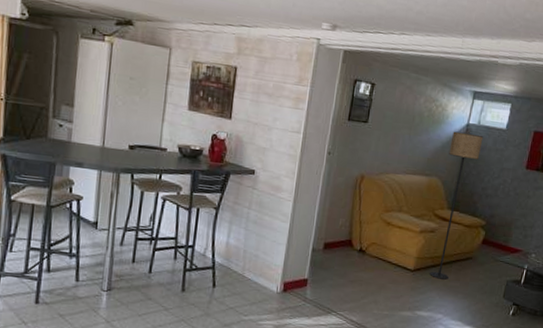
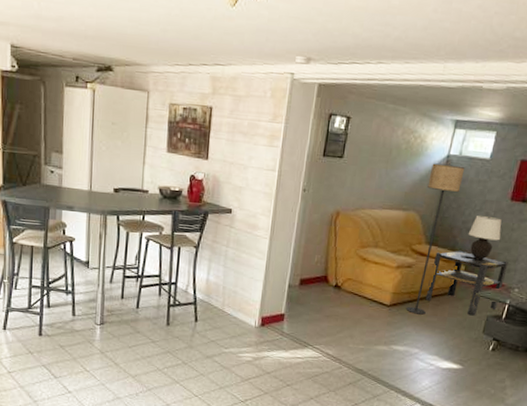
side table: none [448,215,525,281] -> present [425,250,508,316]
table lamp: none [487,182,518,226] -> present [468,215,502,260]

